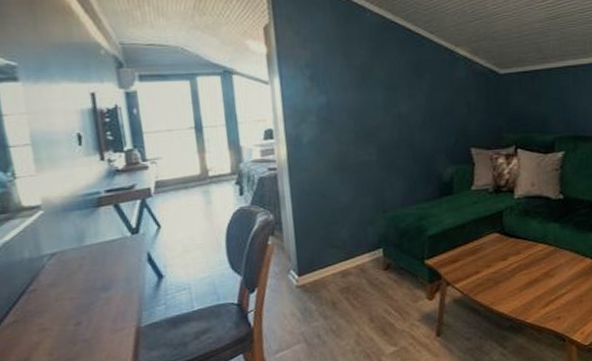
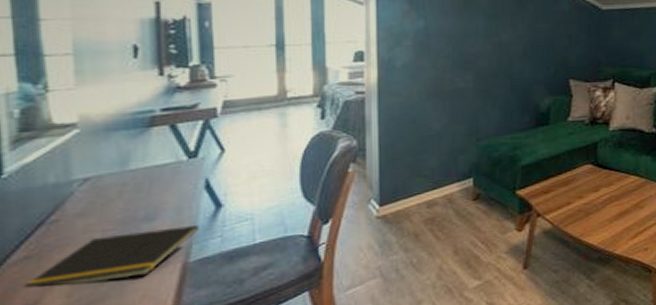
notepad: none [15,294,146,348] -> present [22,225,199,289]

